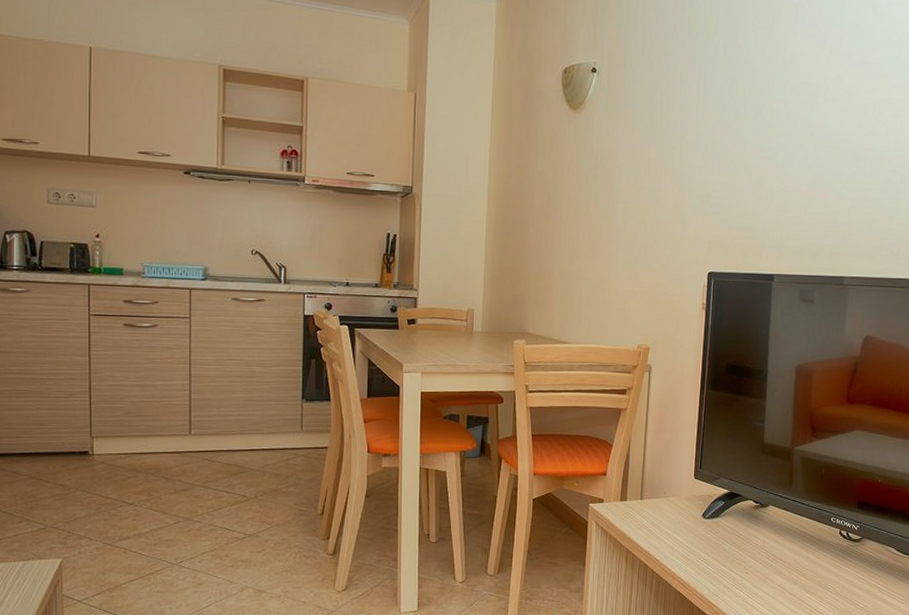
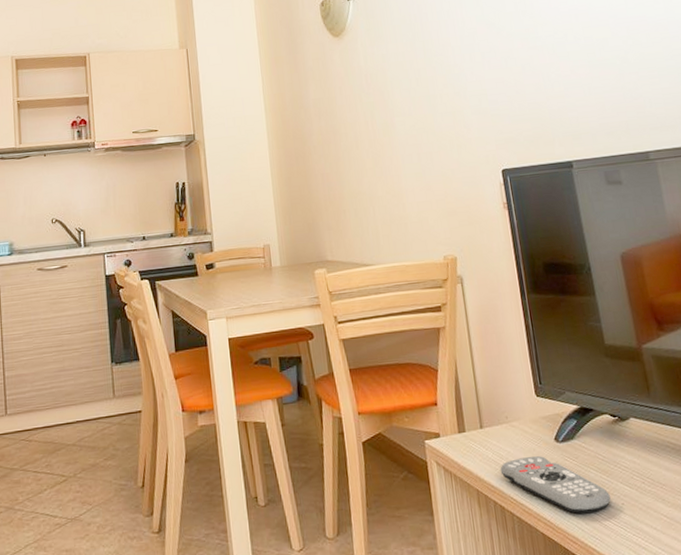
remote control: none [650,527,738,577] -> present [500,456,611,513]

